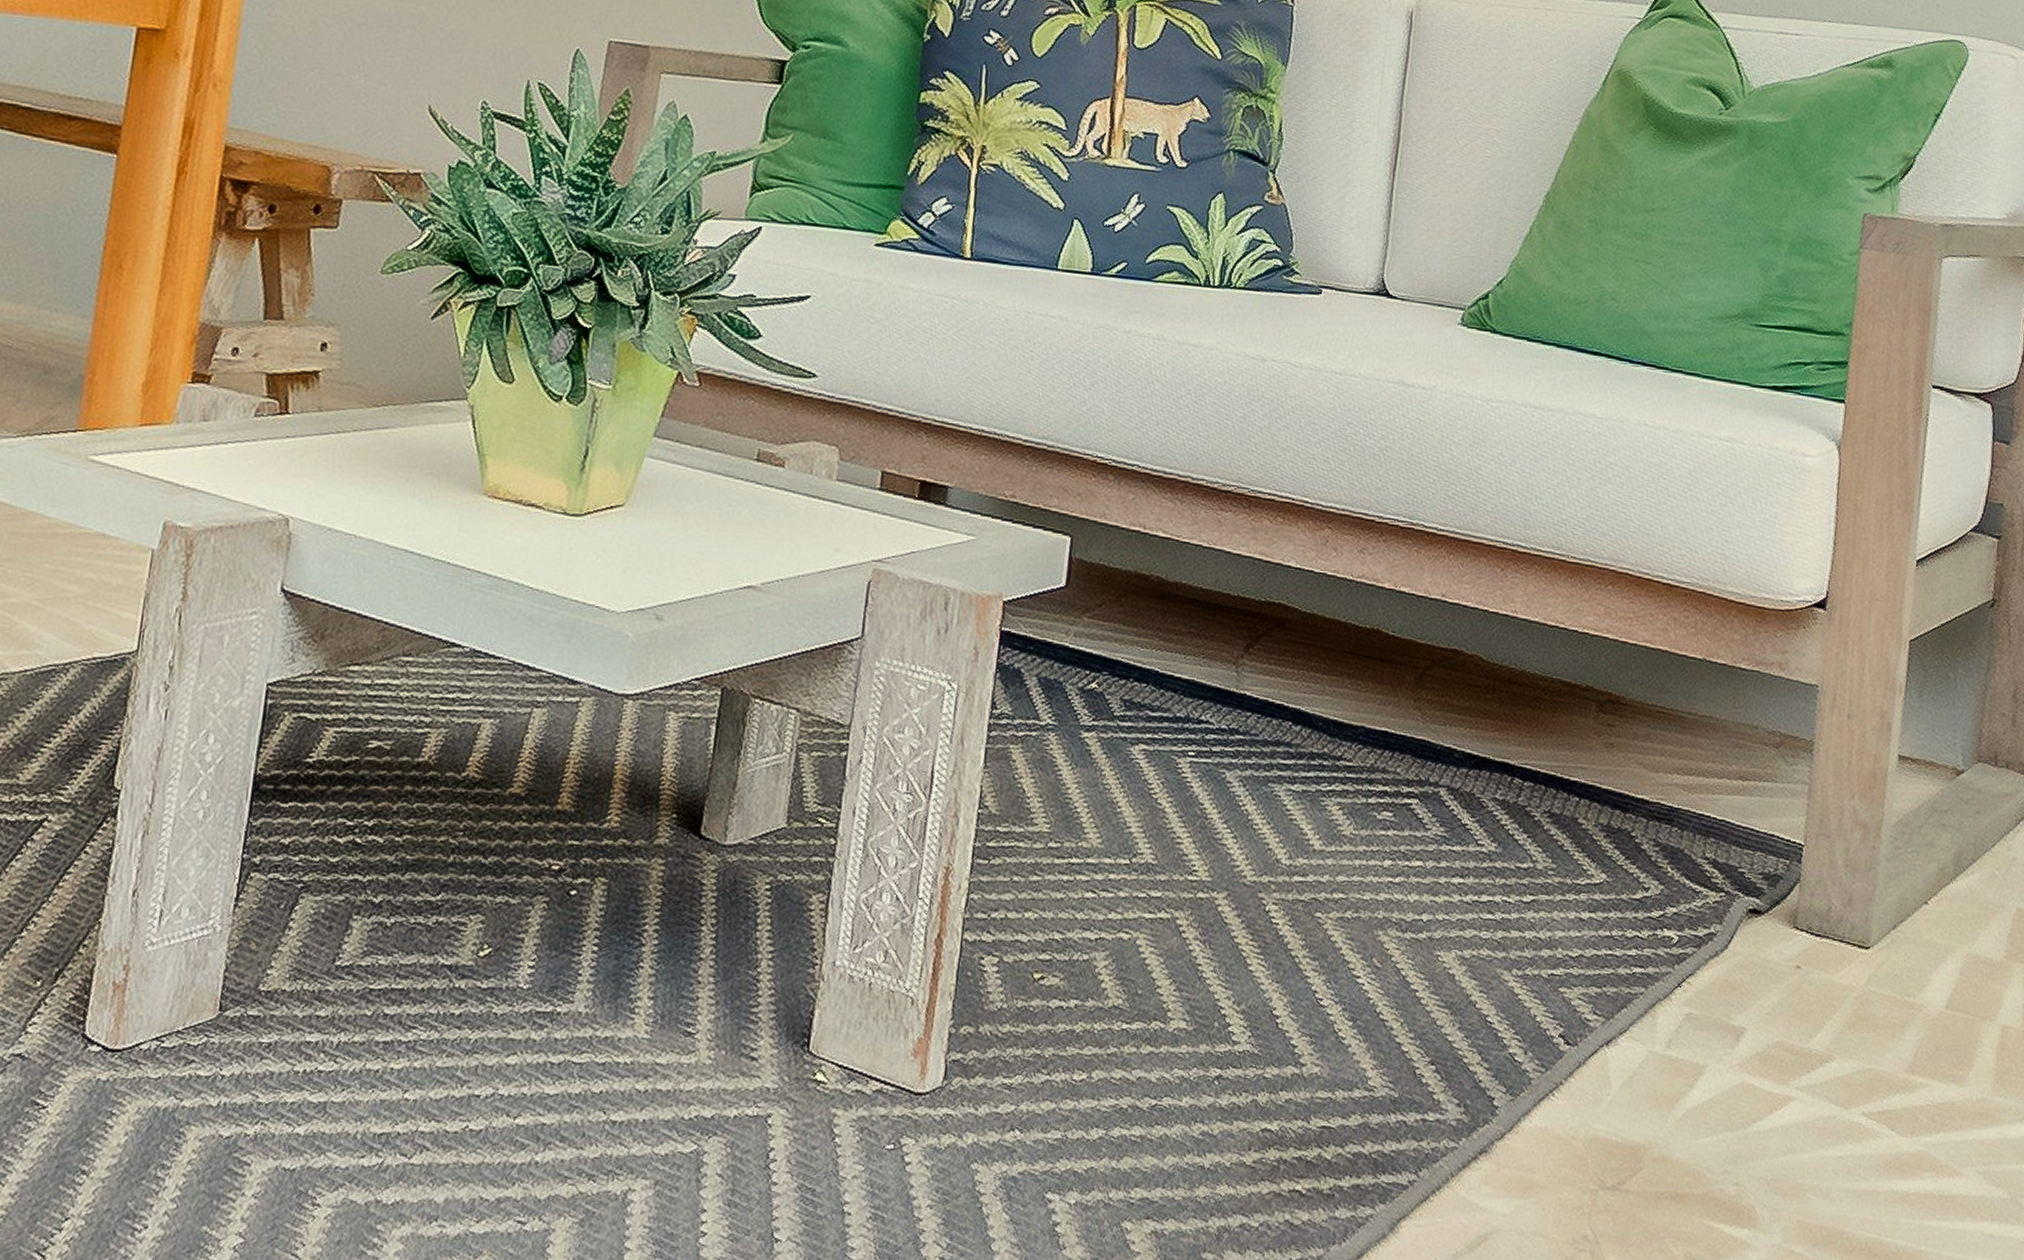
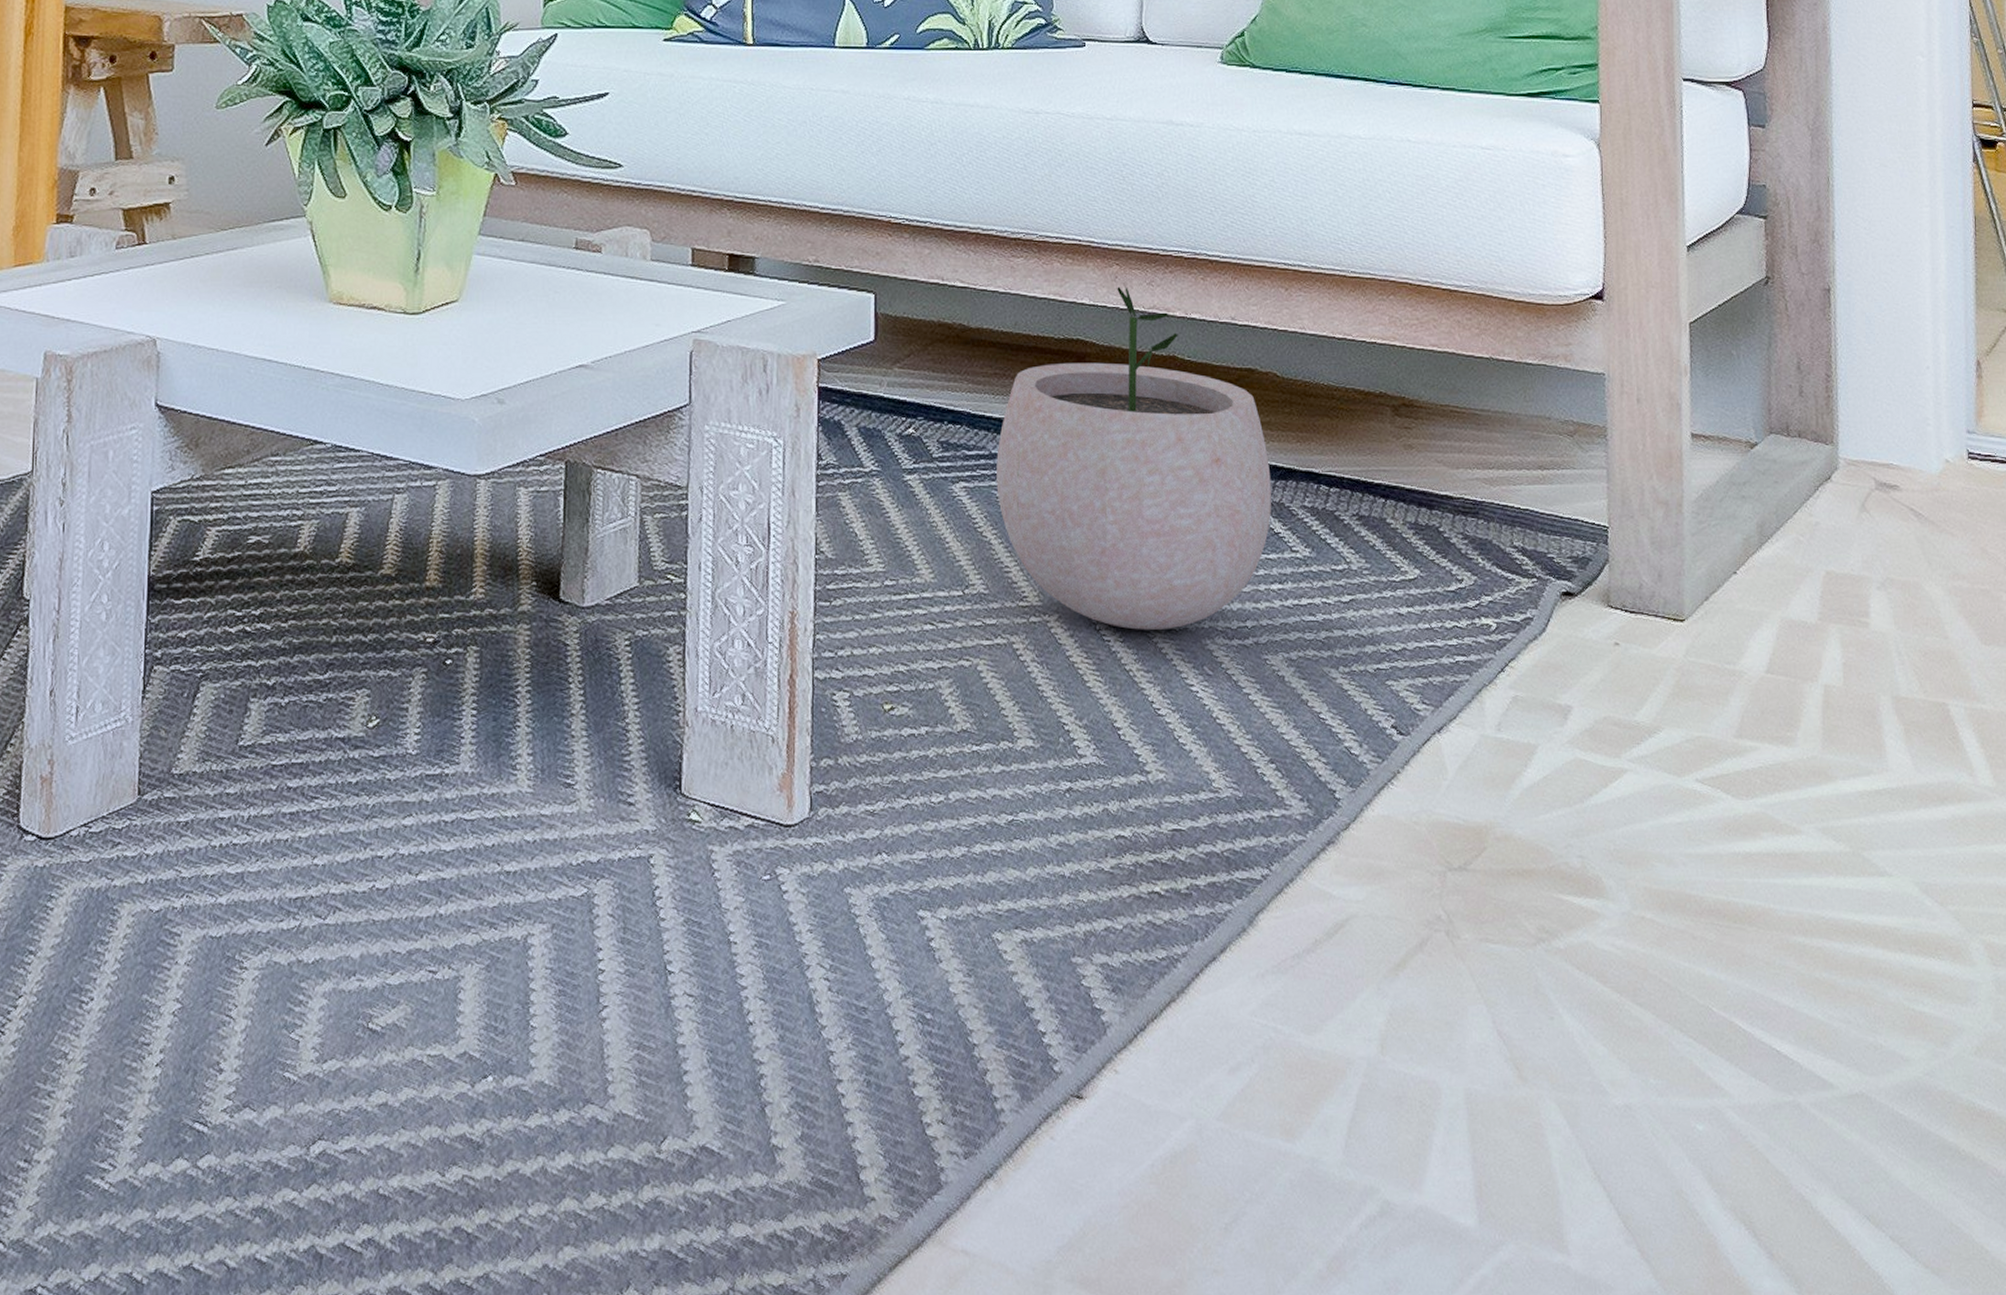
plant pot: none [1177,551,1465,917] -> present [996,287,1271,630]

